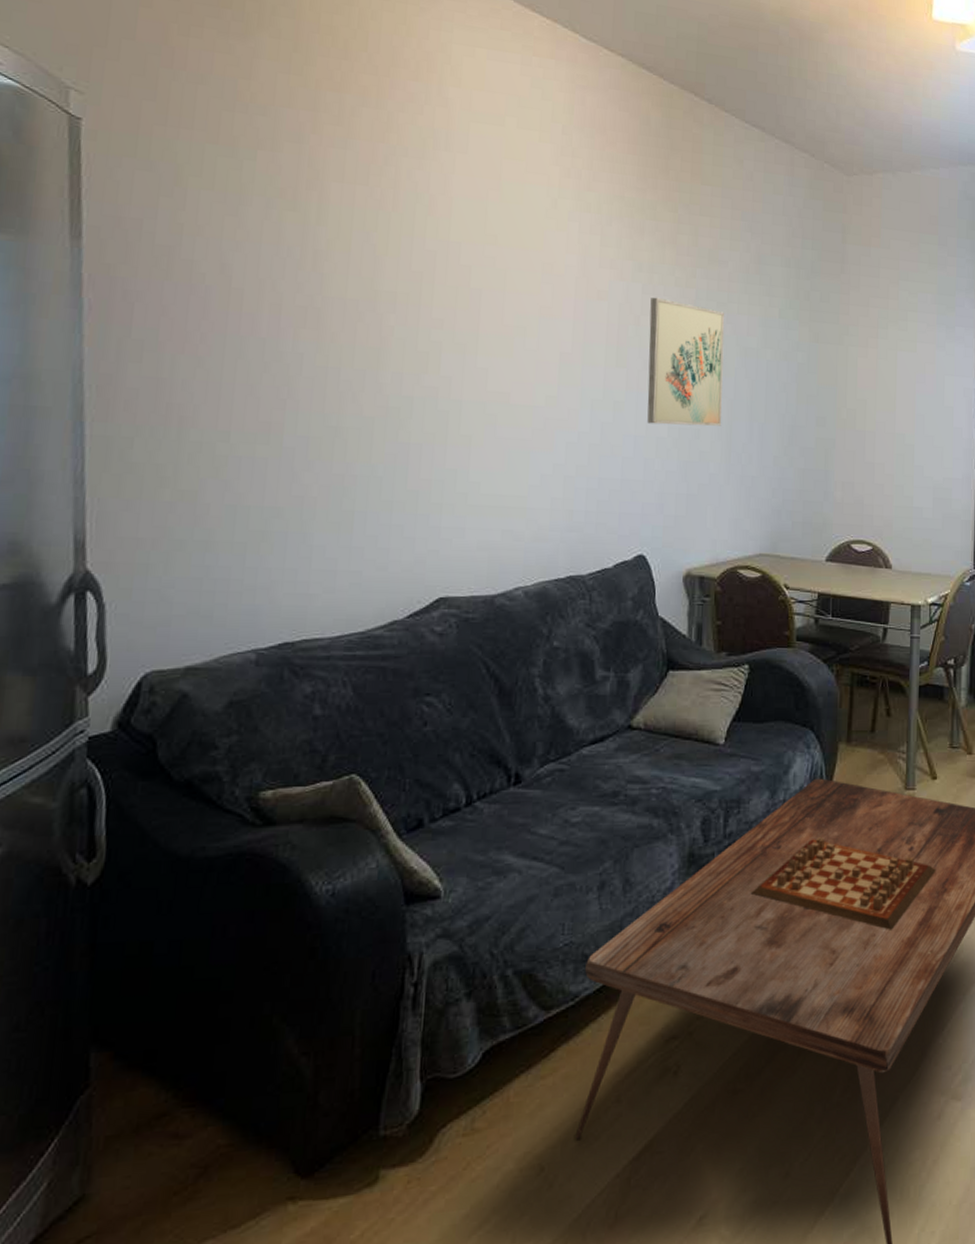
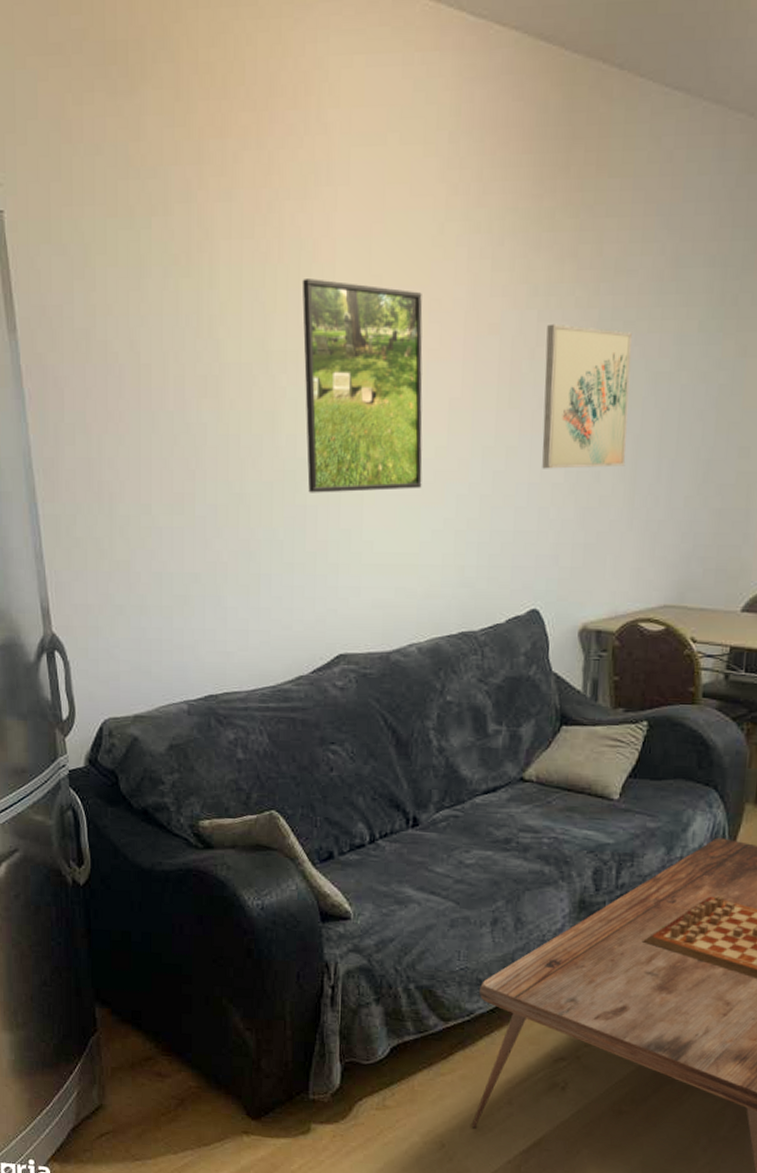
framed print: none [412,229,536,434] -> present [302,279,423,493]

